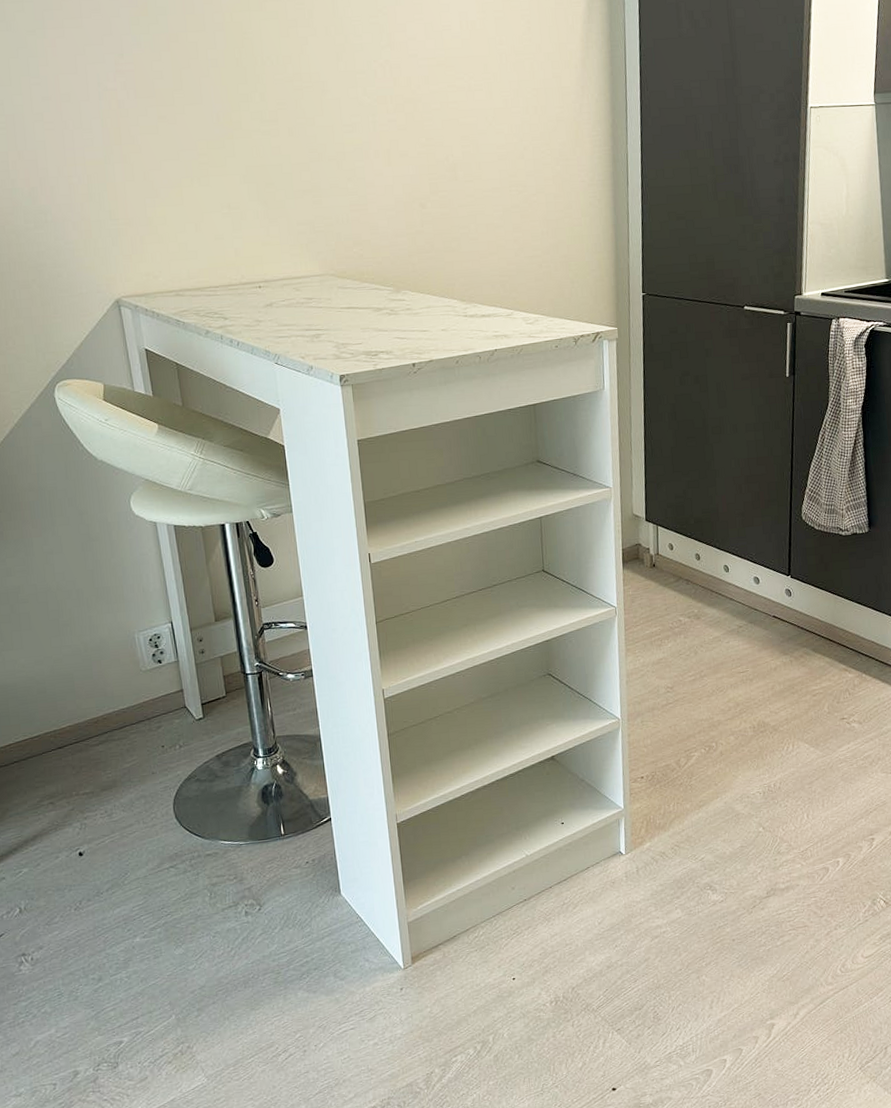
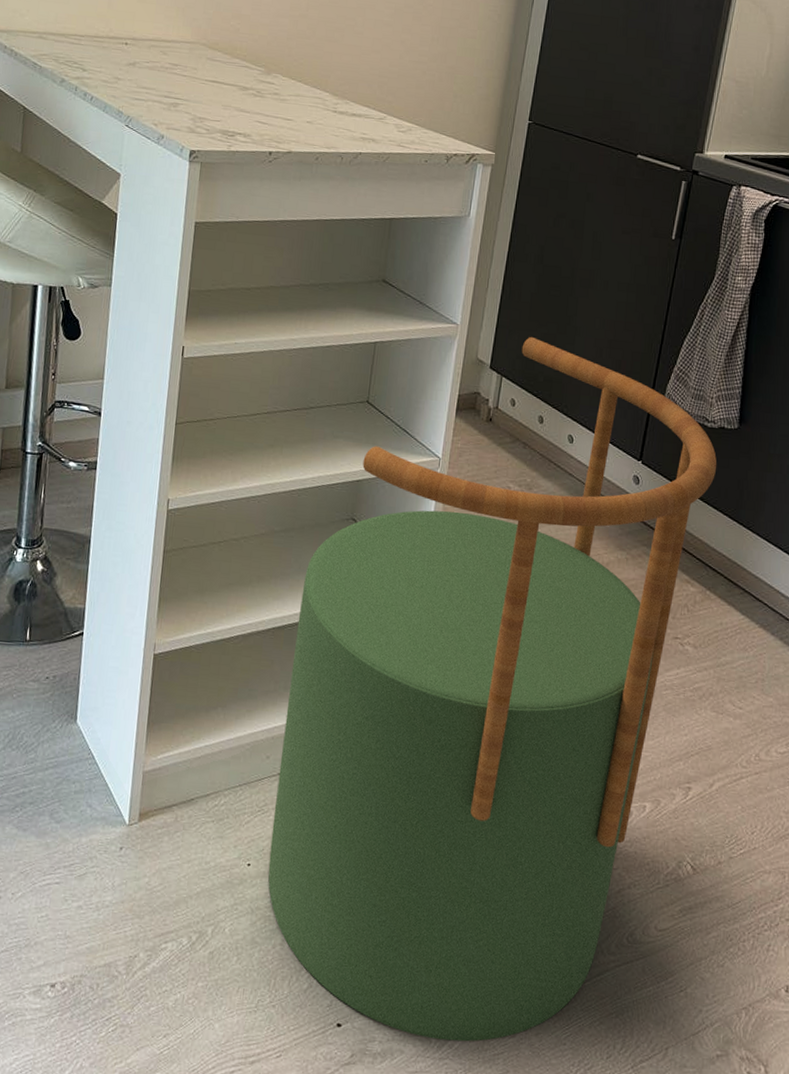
stool: none [516,486,856,1083] -> present [268,336,717,1042]

